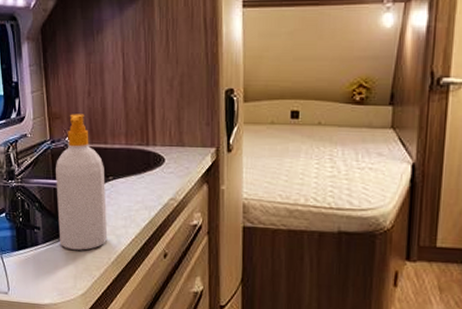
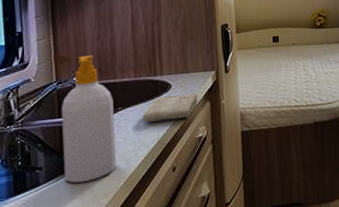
washcloth: none [134,171,194,200] -> present [143,93,198,122]

